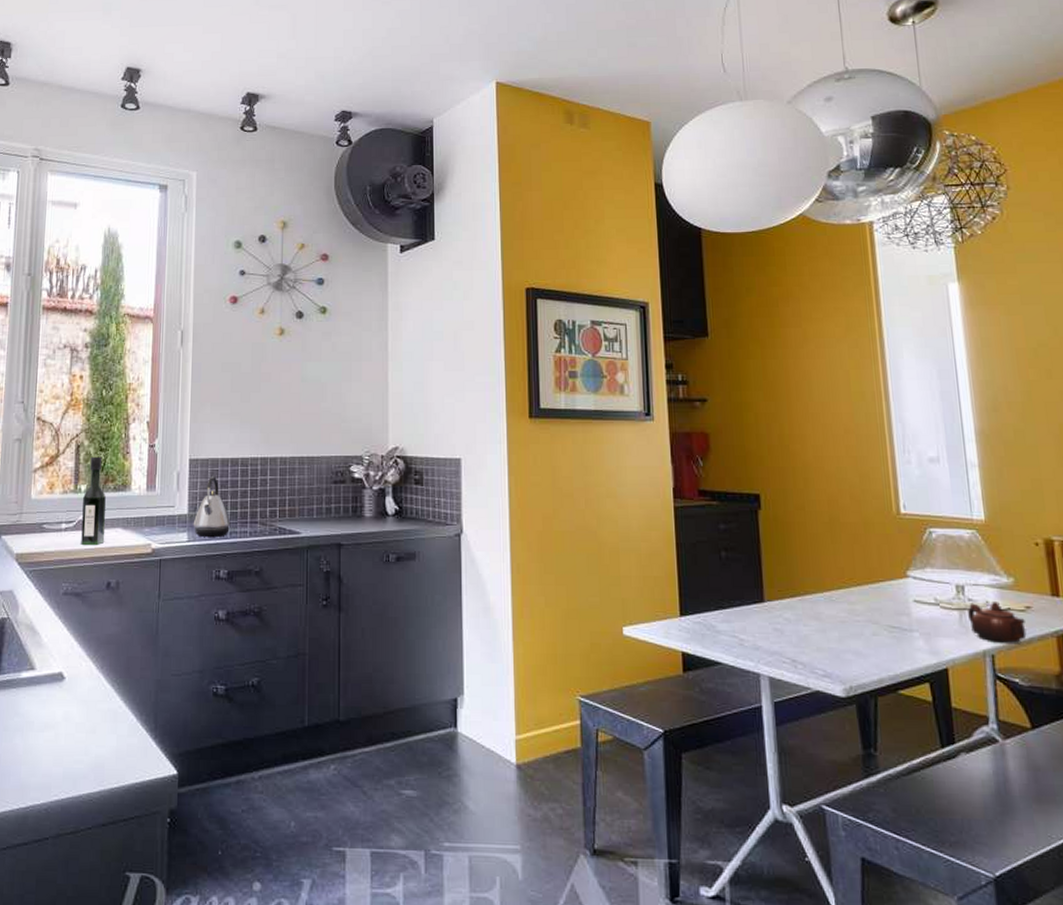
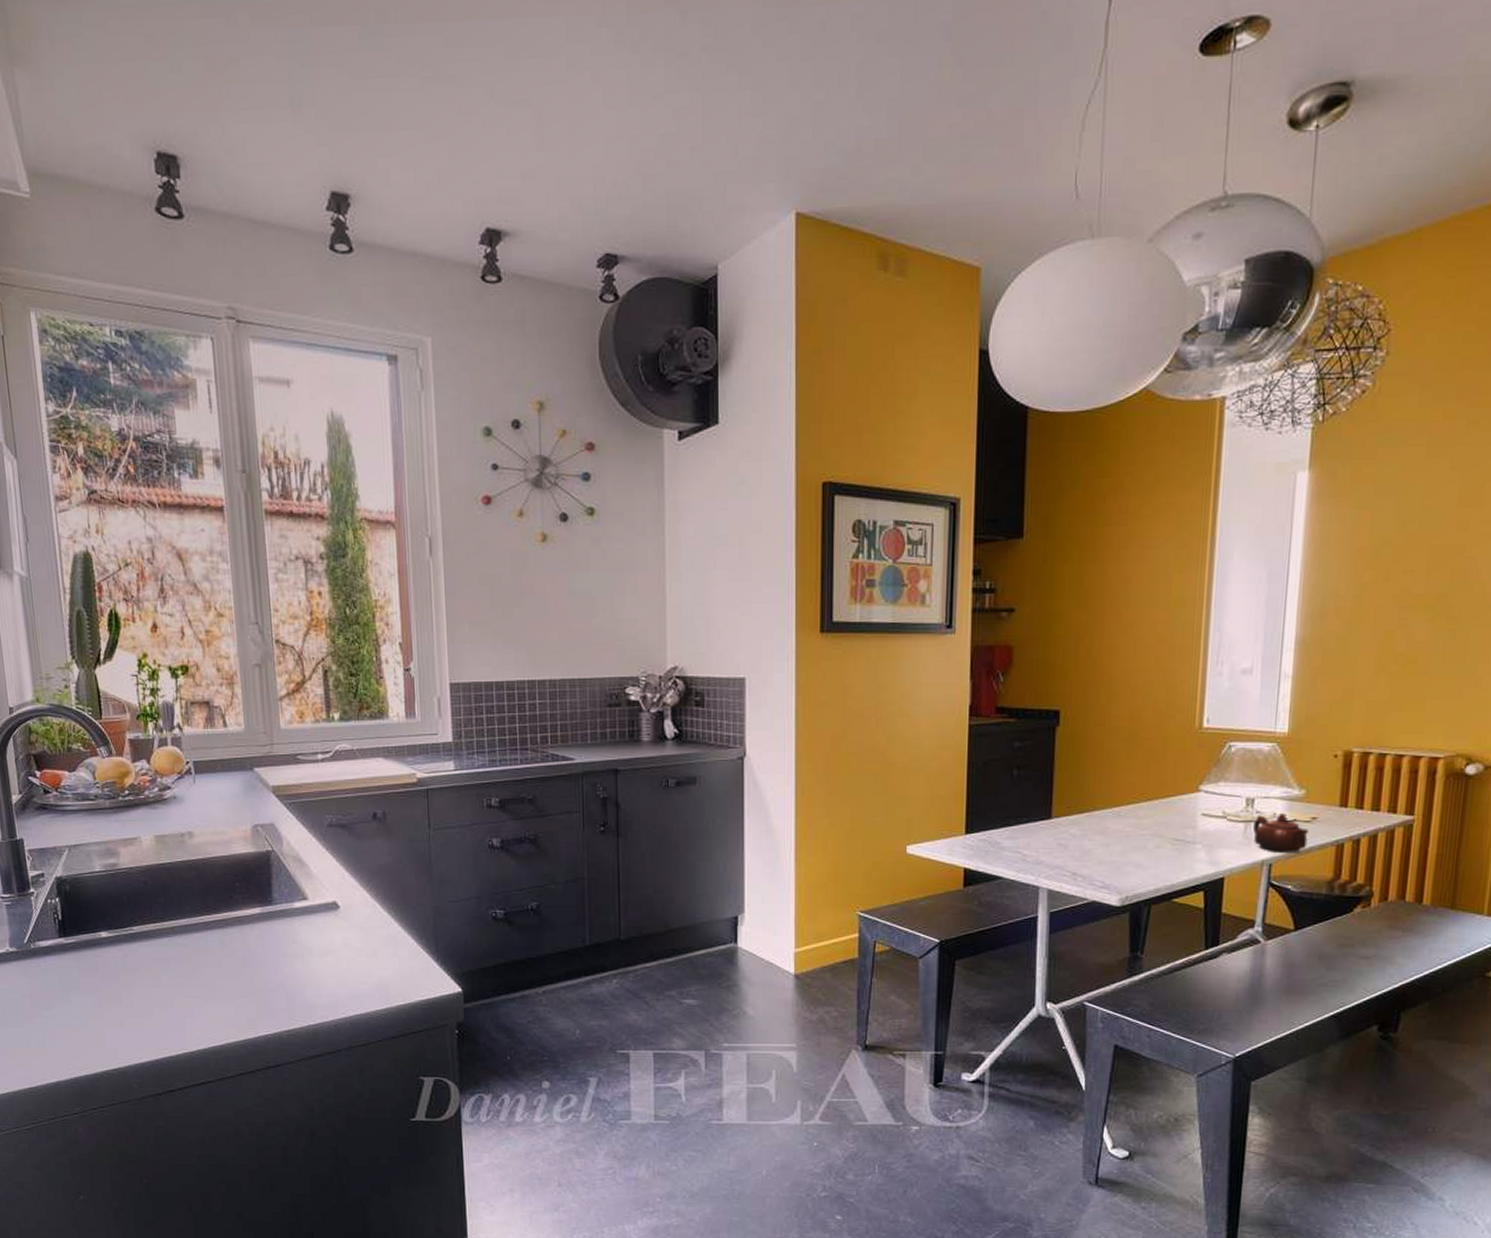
bottle: present [81,456,106,546] -> none [337,682,366,777]
kettle: present [193,476,231,537] -> none [459,701,500,765]

